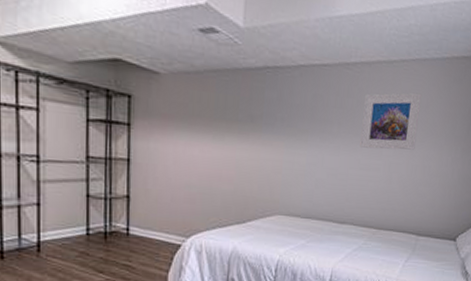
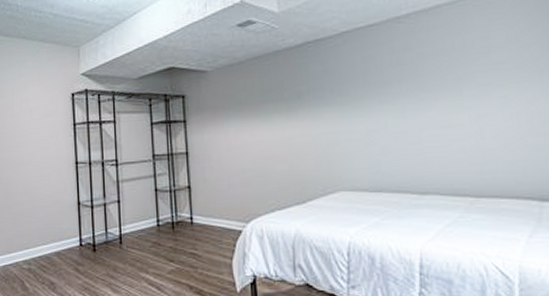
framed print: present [360,93,421,150] -> none [427,27,511,103]

